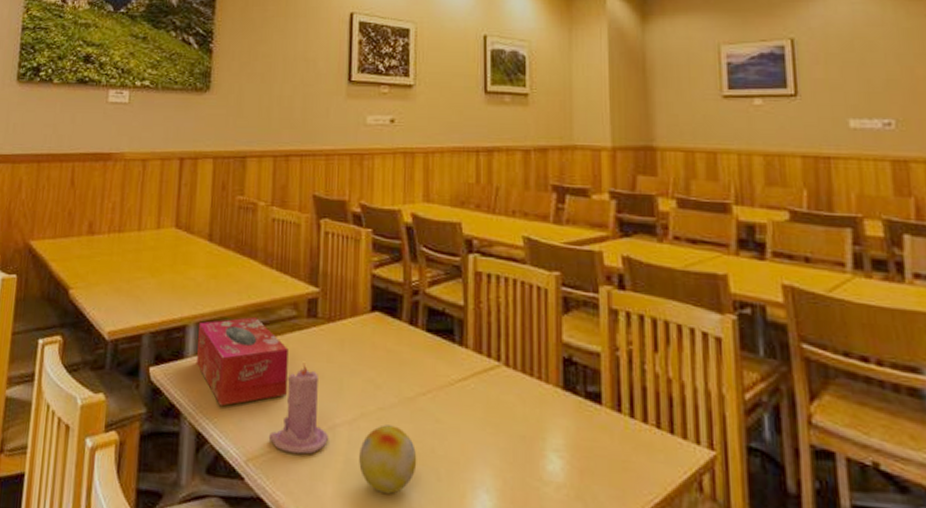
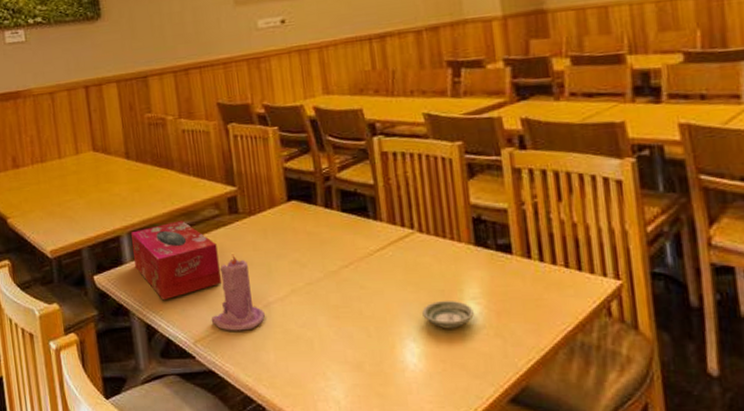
decorative ball: present [359,425,417,494] -> none [294,296,348,353]
saucer: none [500,448,555,484] -> present [422,300,474,329]

